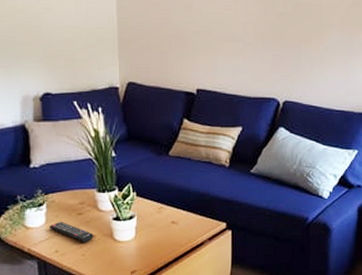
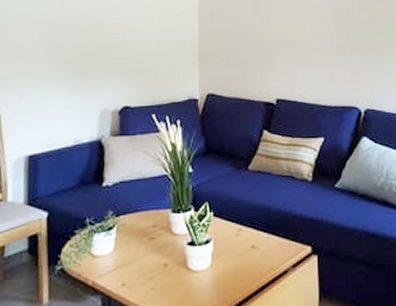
remote control: present [49,222,94,242] -> none [118,248,166,272]

